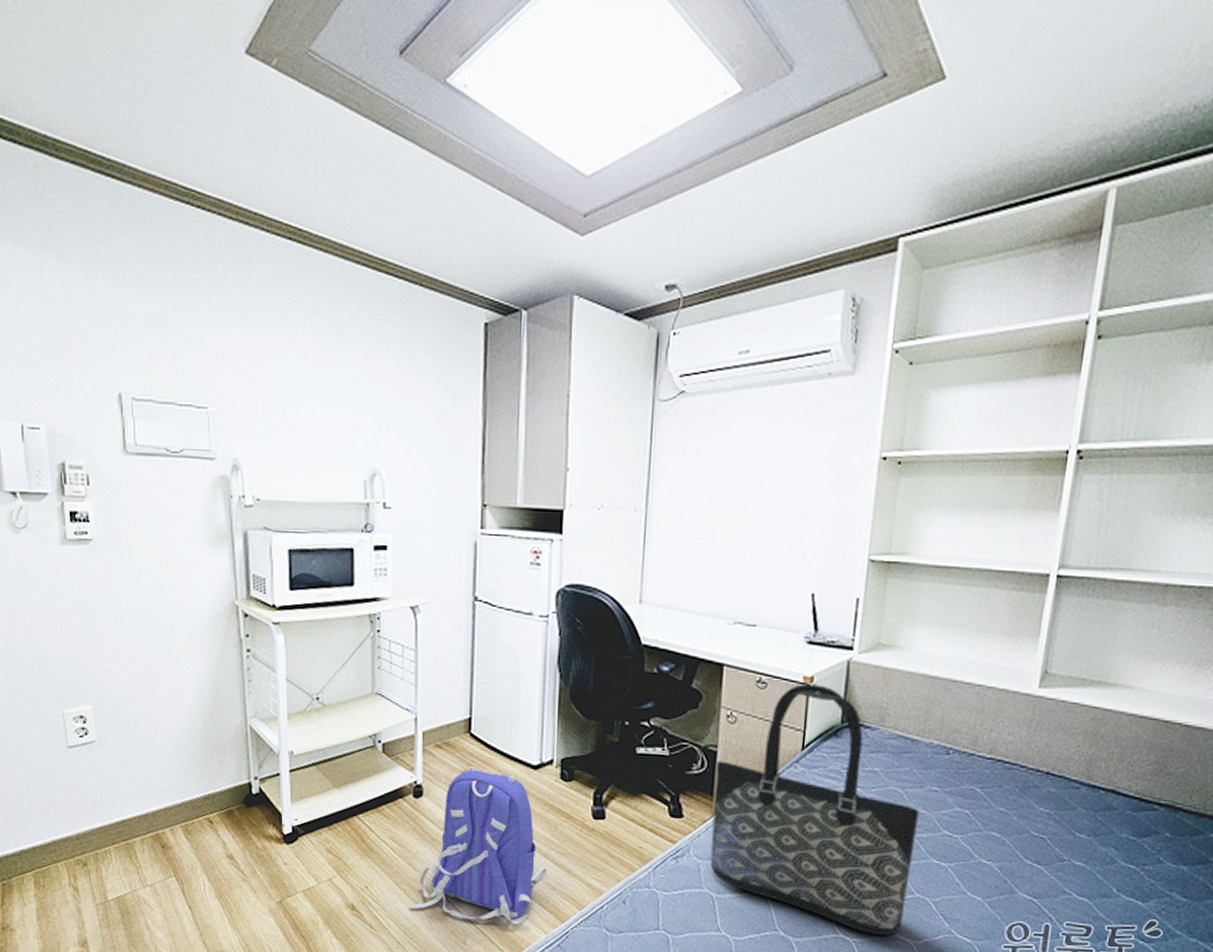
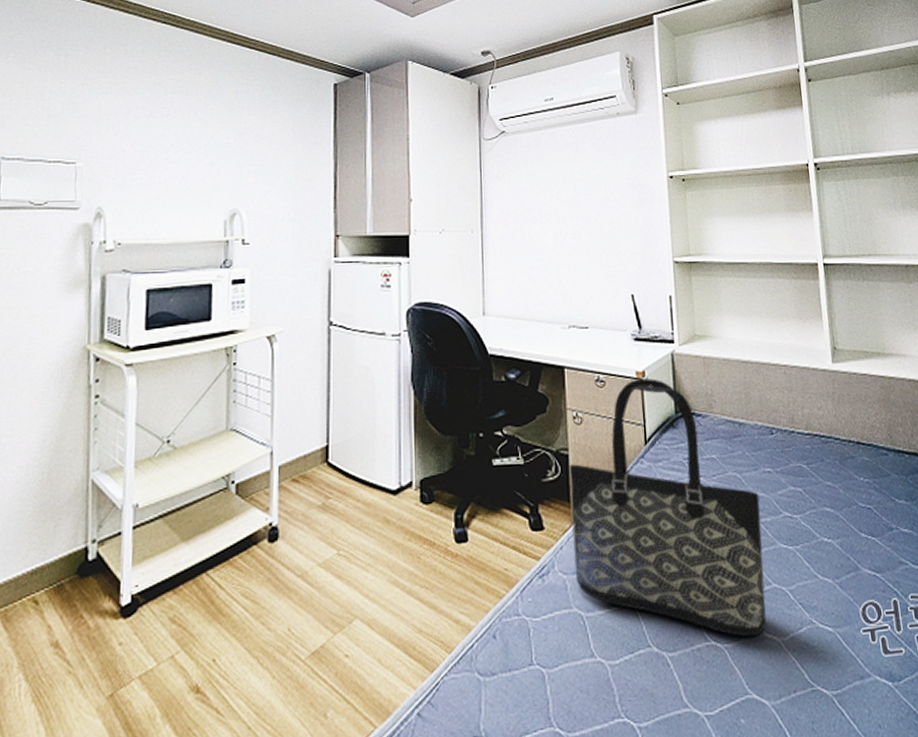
backpack: present [409,766,548,924] -> none [262,499,413,685]

